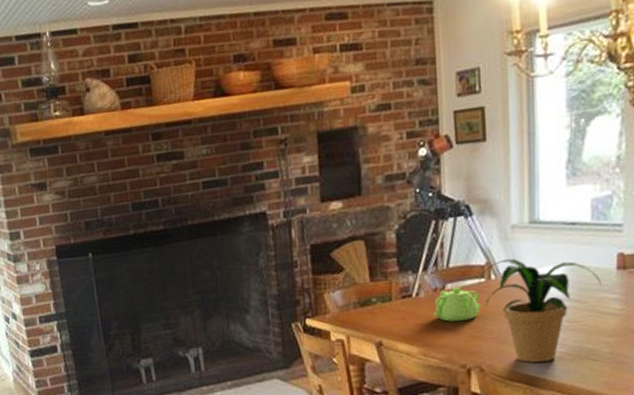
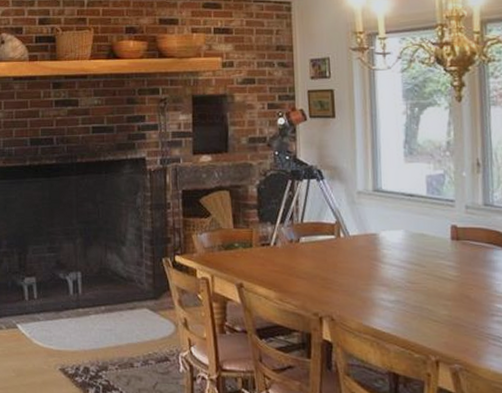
teapot: present [433,286,480,322] -> none [289,240,331,272]
potted plant: present [478,258,601,363] -> none [328,220,438,317]

